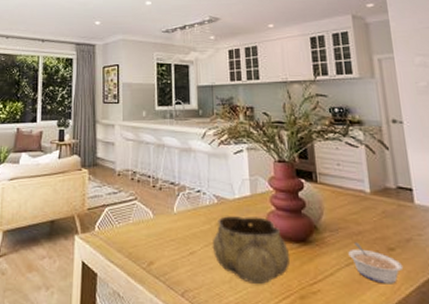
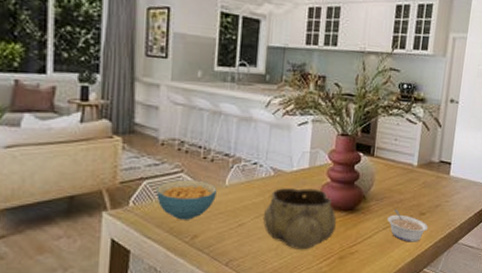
cereal bowl: none [116,207,167,246] -> present [156,179,217,220]

